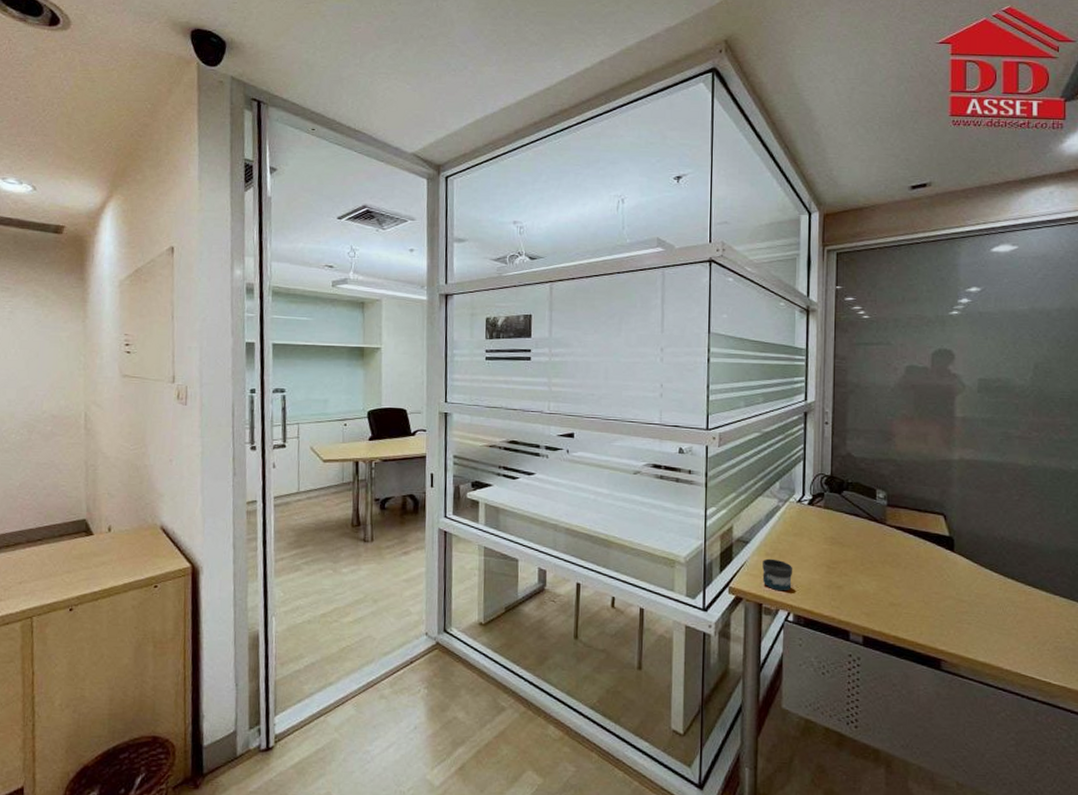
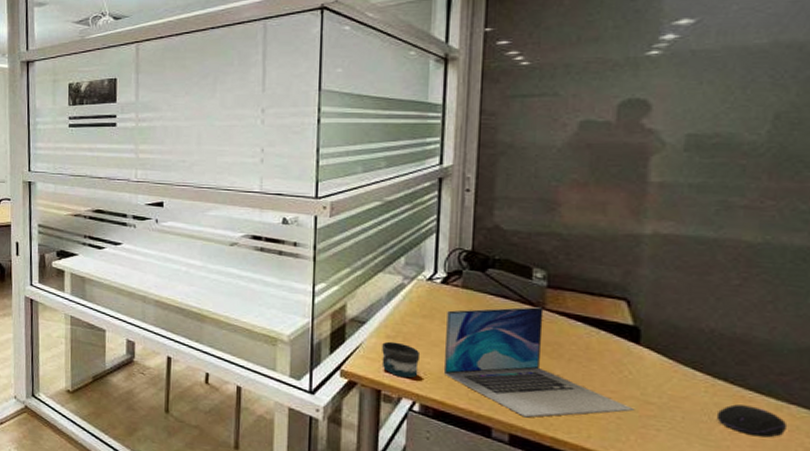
laptop: none [811,523,953,620] -> present [443,307,635,418]
computer mouse: none [1008,598,1054,624] -> present [716,404,788,438]

